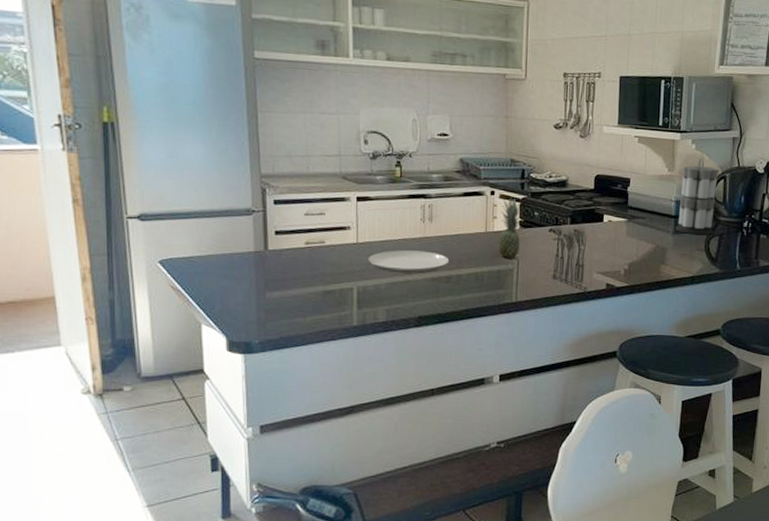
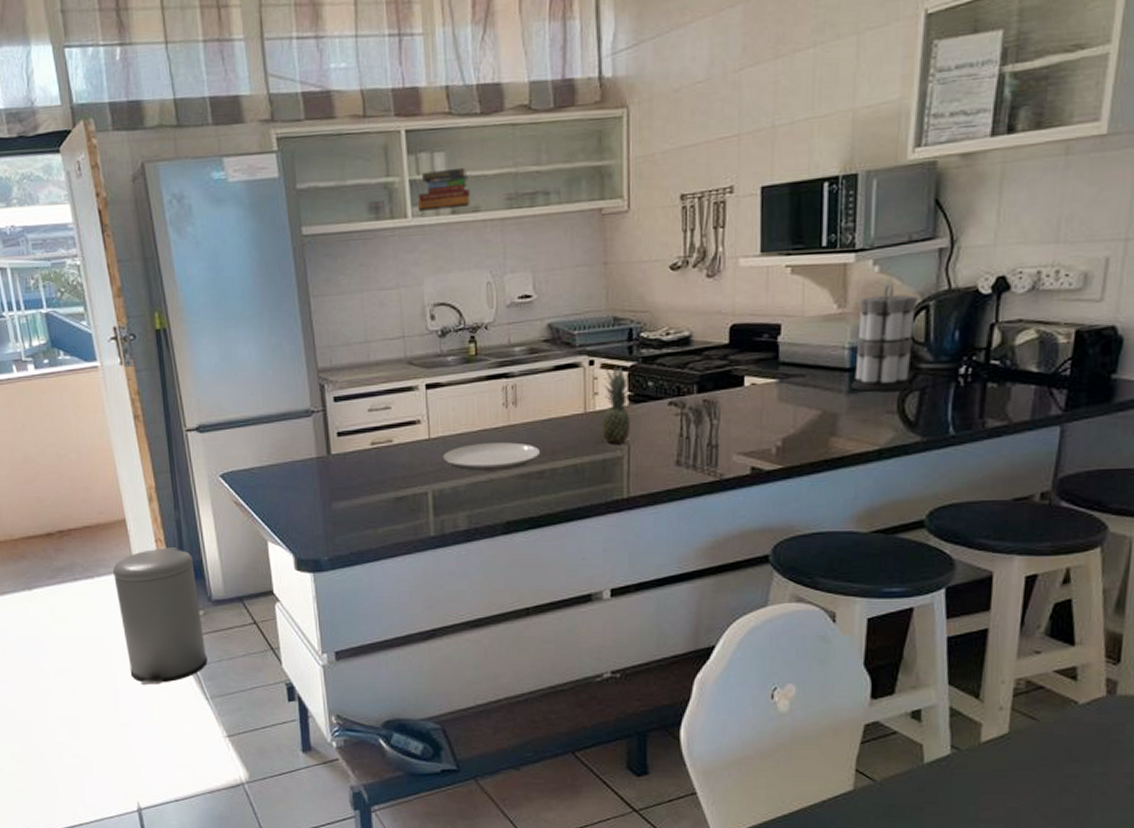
pedal bin: none [37,325,132,458] -> present [113,547,208,684]
books: none [358,23,403,57] -> present [417,167,470,211]

